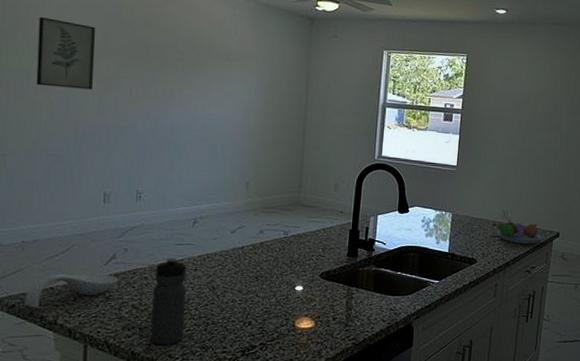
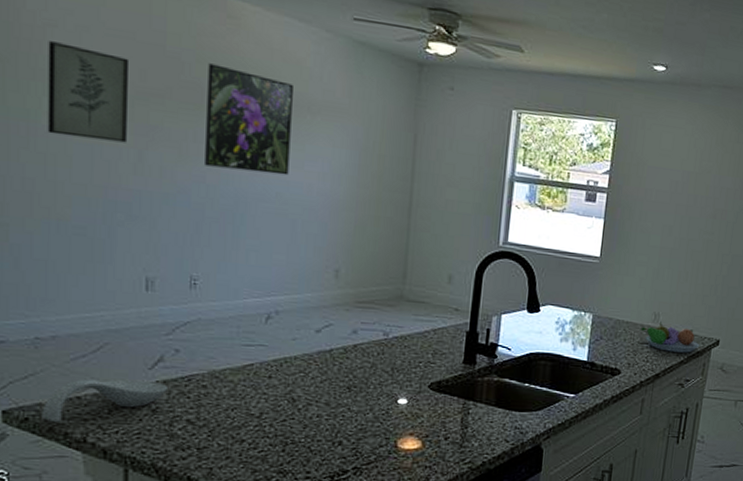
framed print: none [149,27,215,110] -> present [205,63,293,176]
water bottle: present [150,257,187,345] -> none [211,361,259,470]

